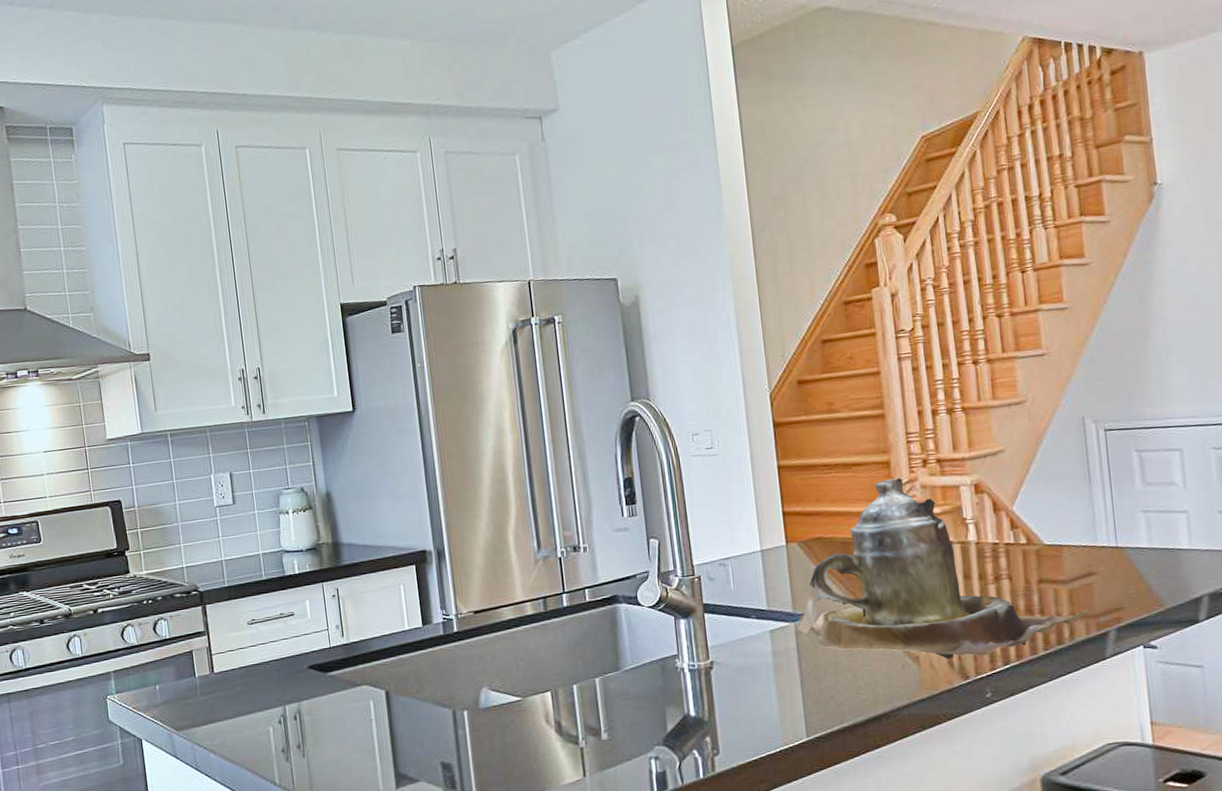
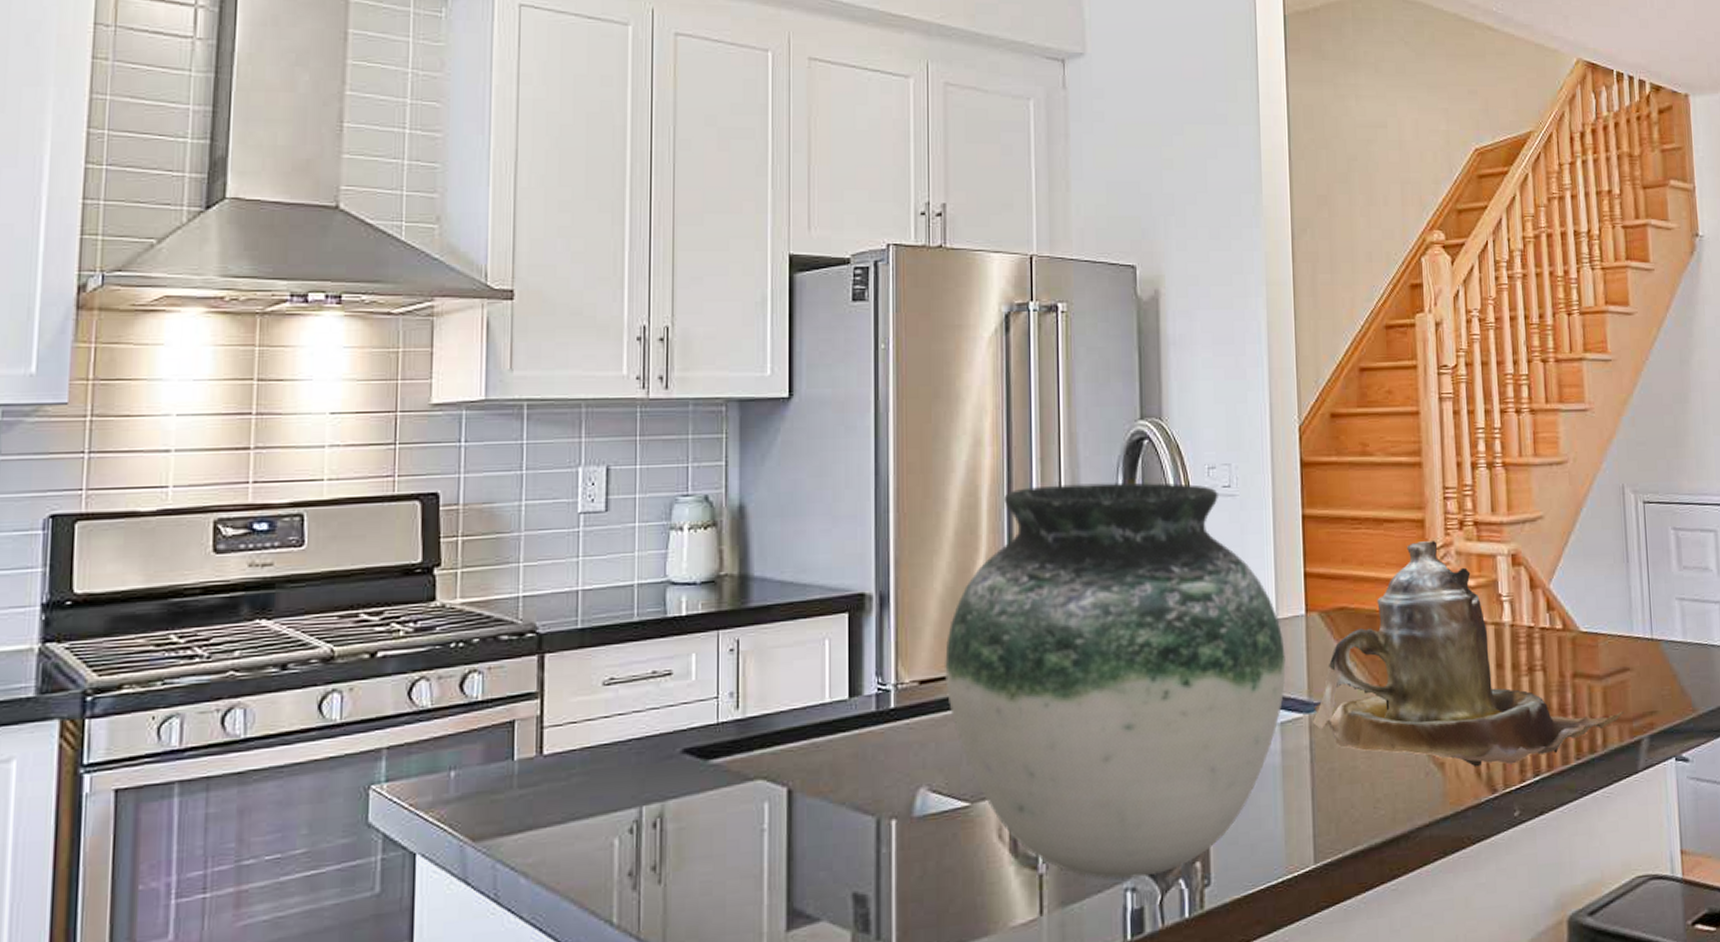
vase: none [491,449,772,750] -> present [943,482,1286,879]

